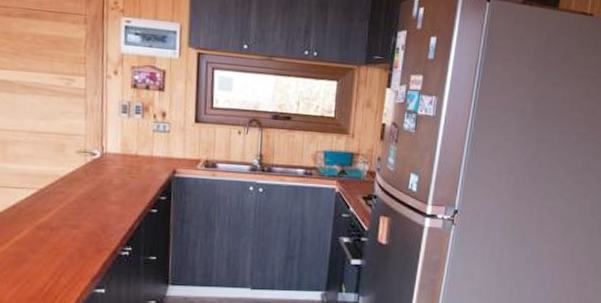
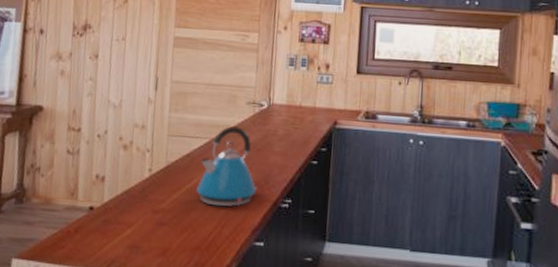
kettle: none [27,175,94,257] -> present [196,125,257,207]

